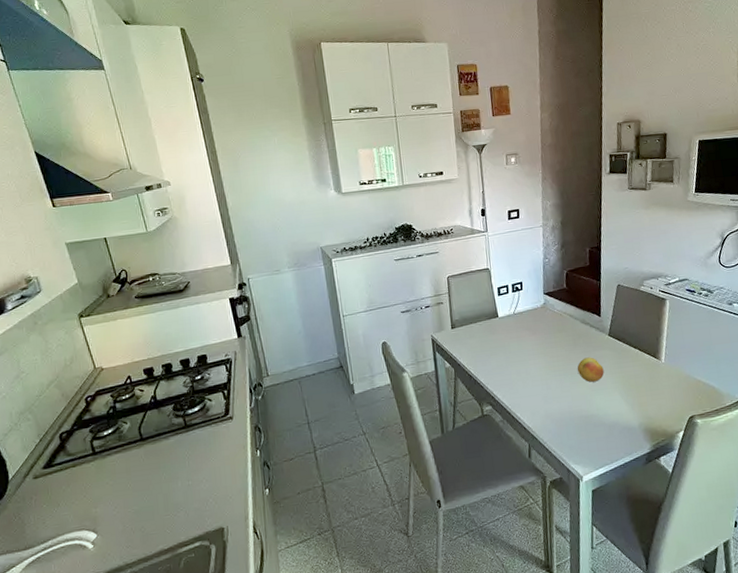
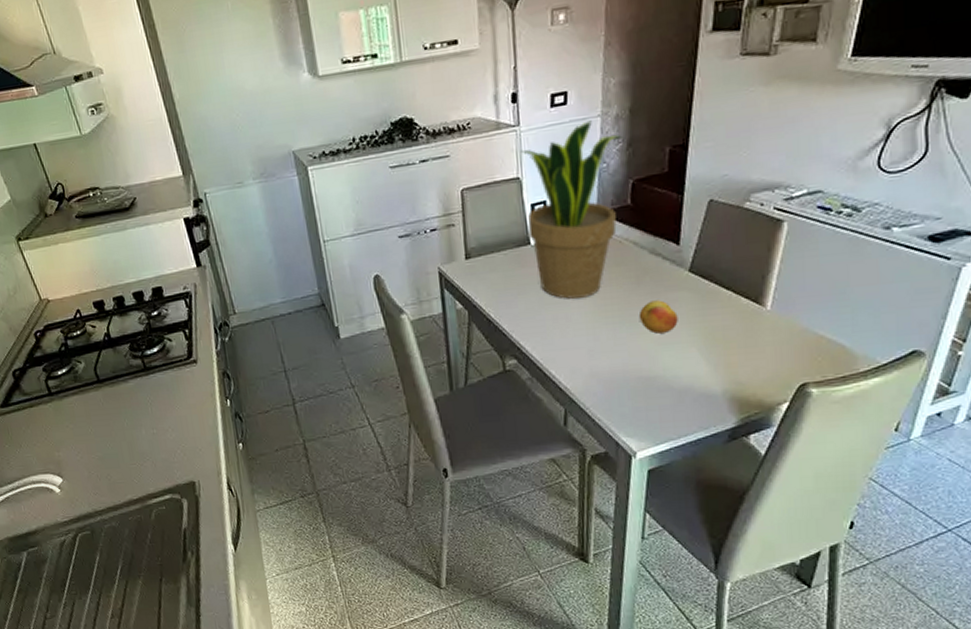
potted plant: none [489,229,558,358] -> present [521,120,622,299]

